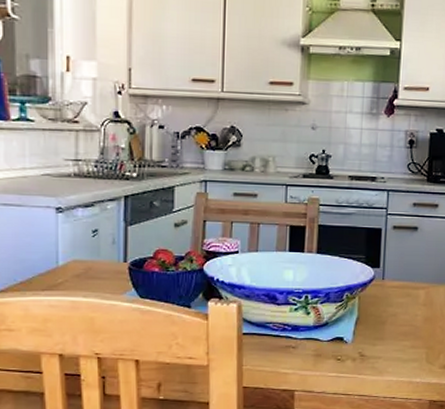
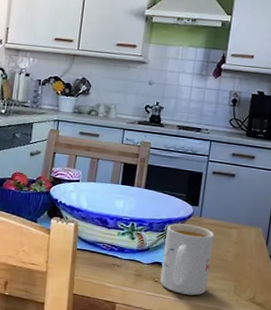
mug: none [343,290,400,370] -> present [160,223,215,296]

